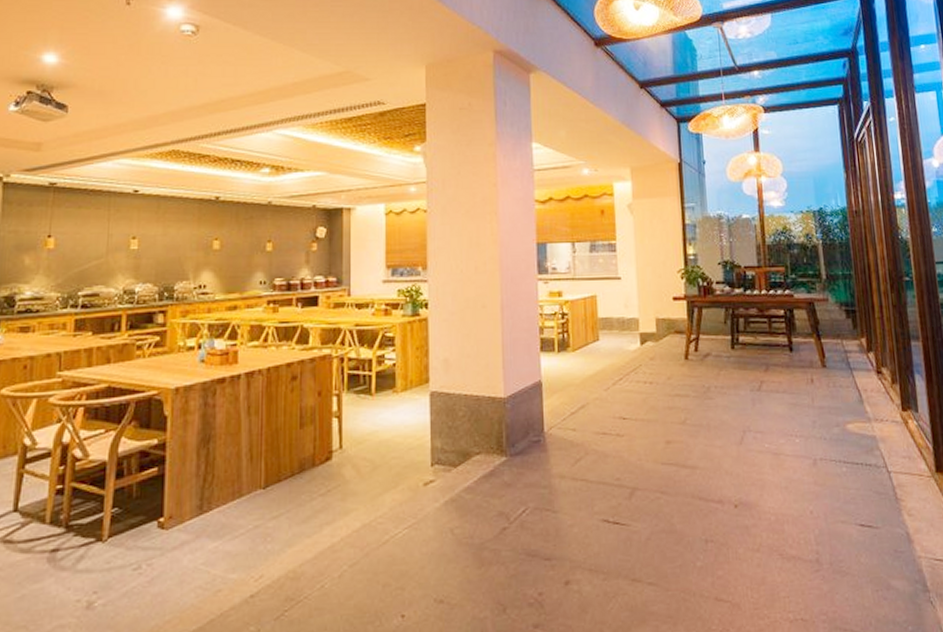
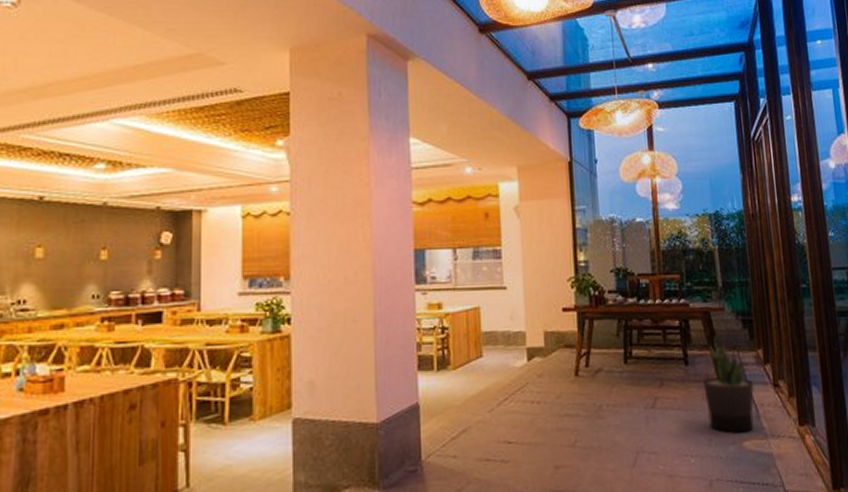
planter: none [807,328,858,416] -> present [703,340,754,434]

